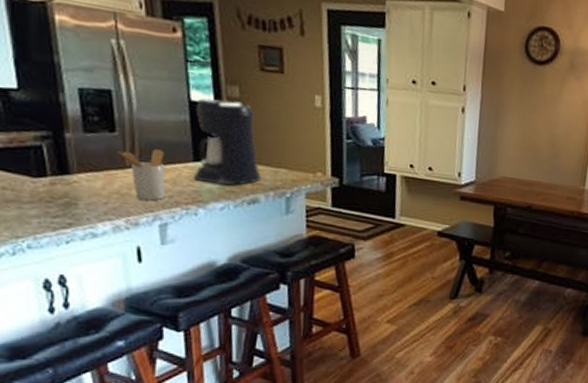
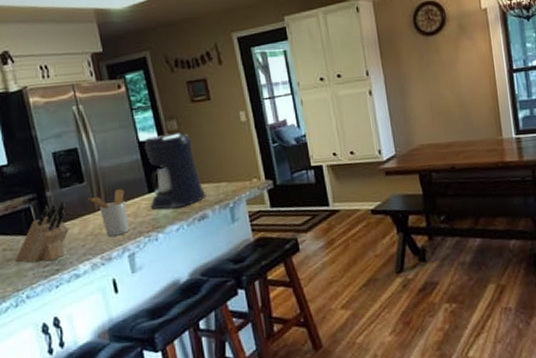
knife block: none [16,147,90,213] -> present [15,202,69,263]

